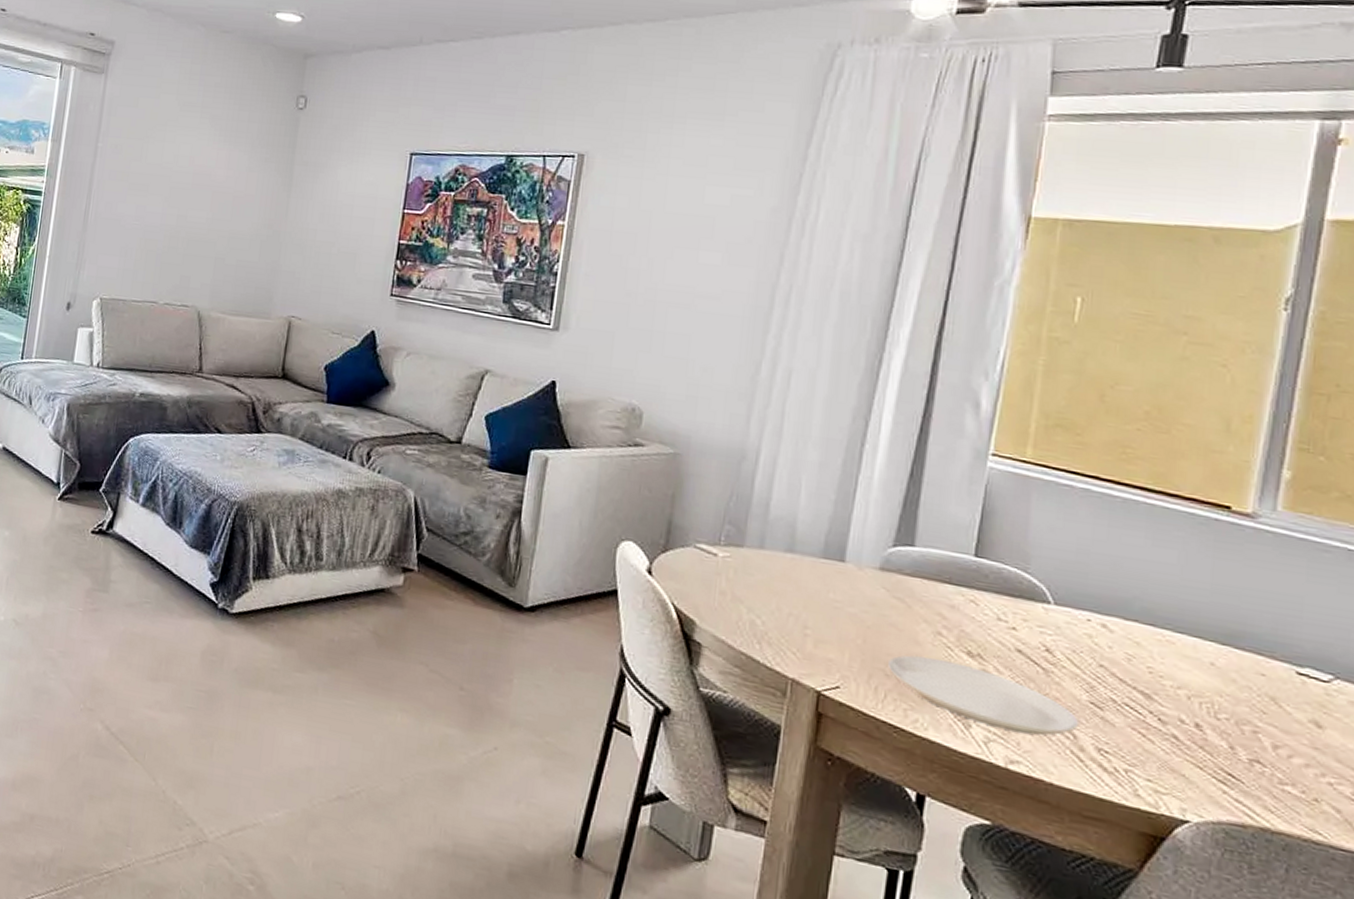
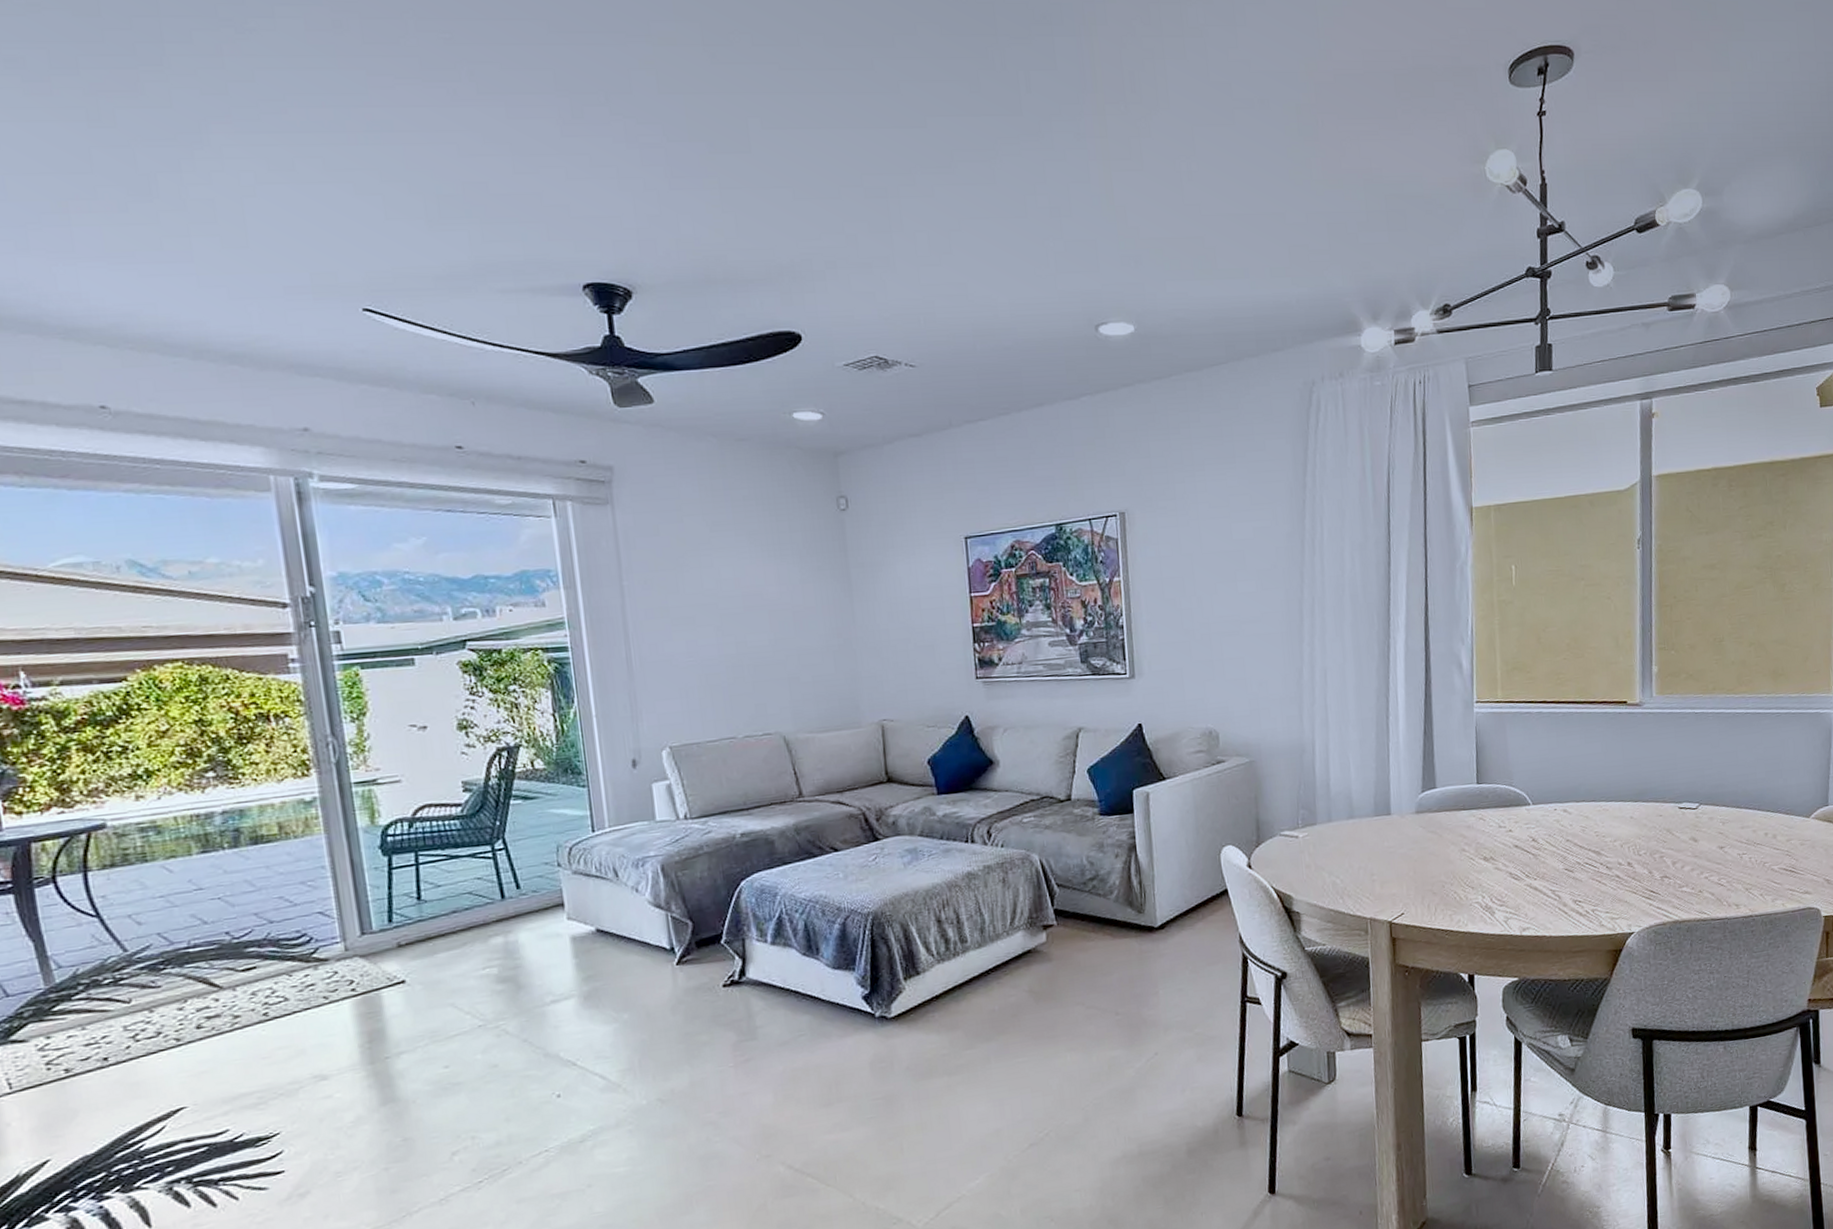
plate: present [888,655,1080,736] -> none [1433,868,1561,908]

